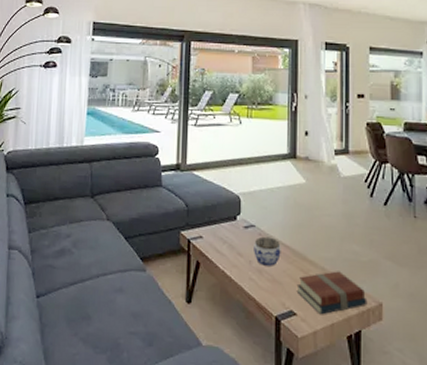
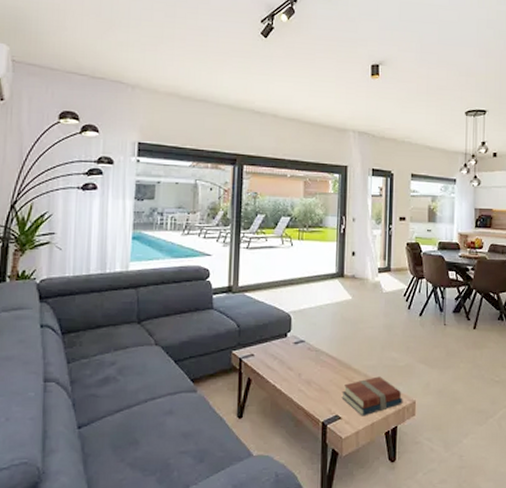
jar: present [254,236,281,266] -> none [303,350,328,377]

